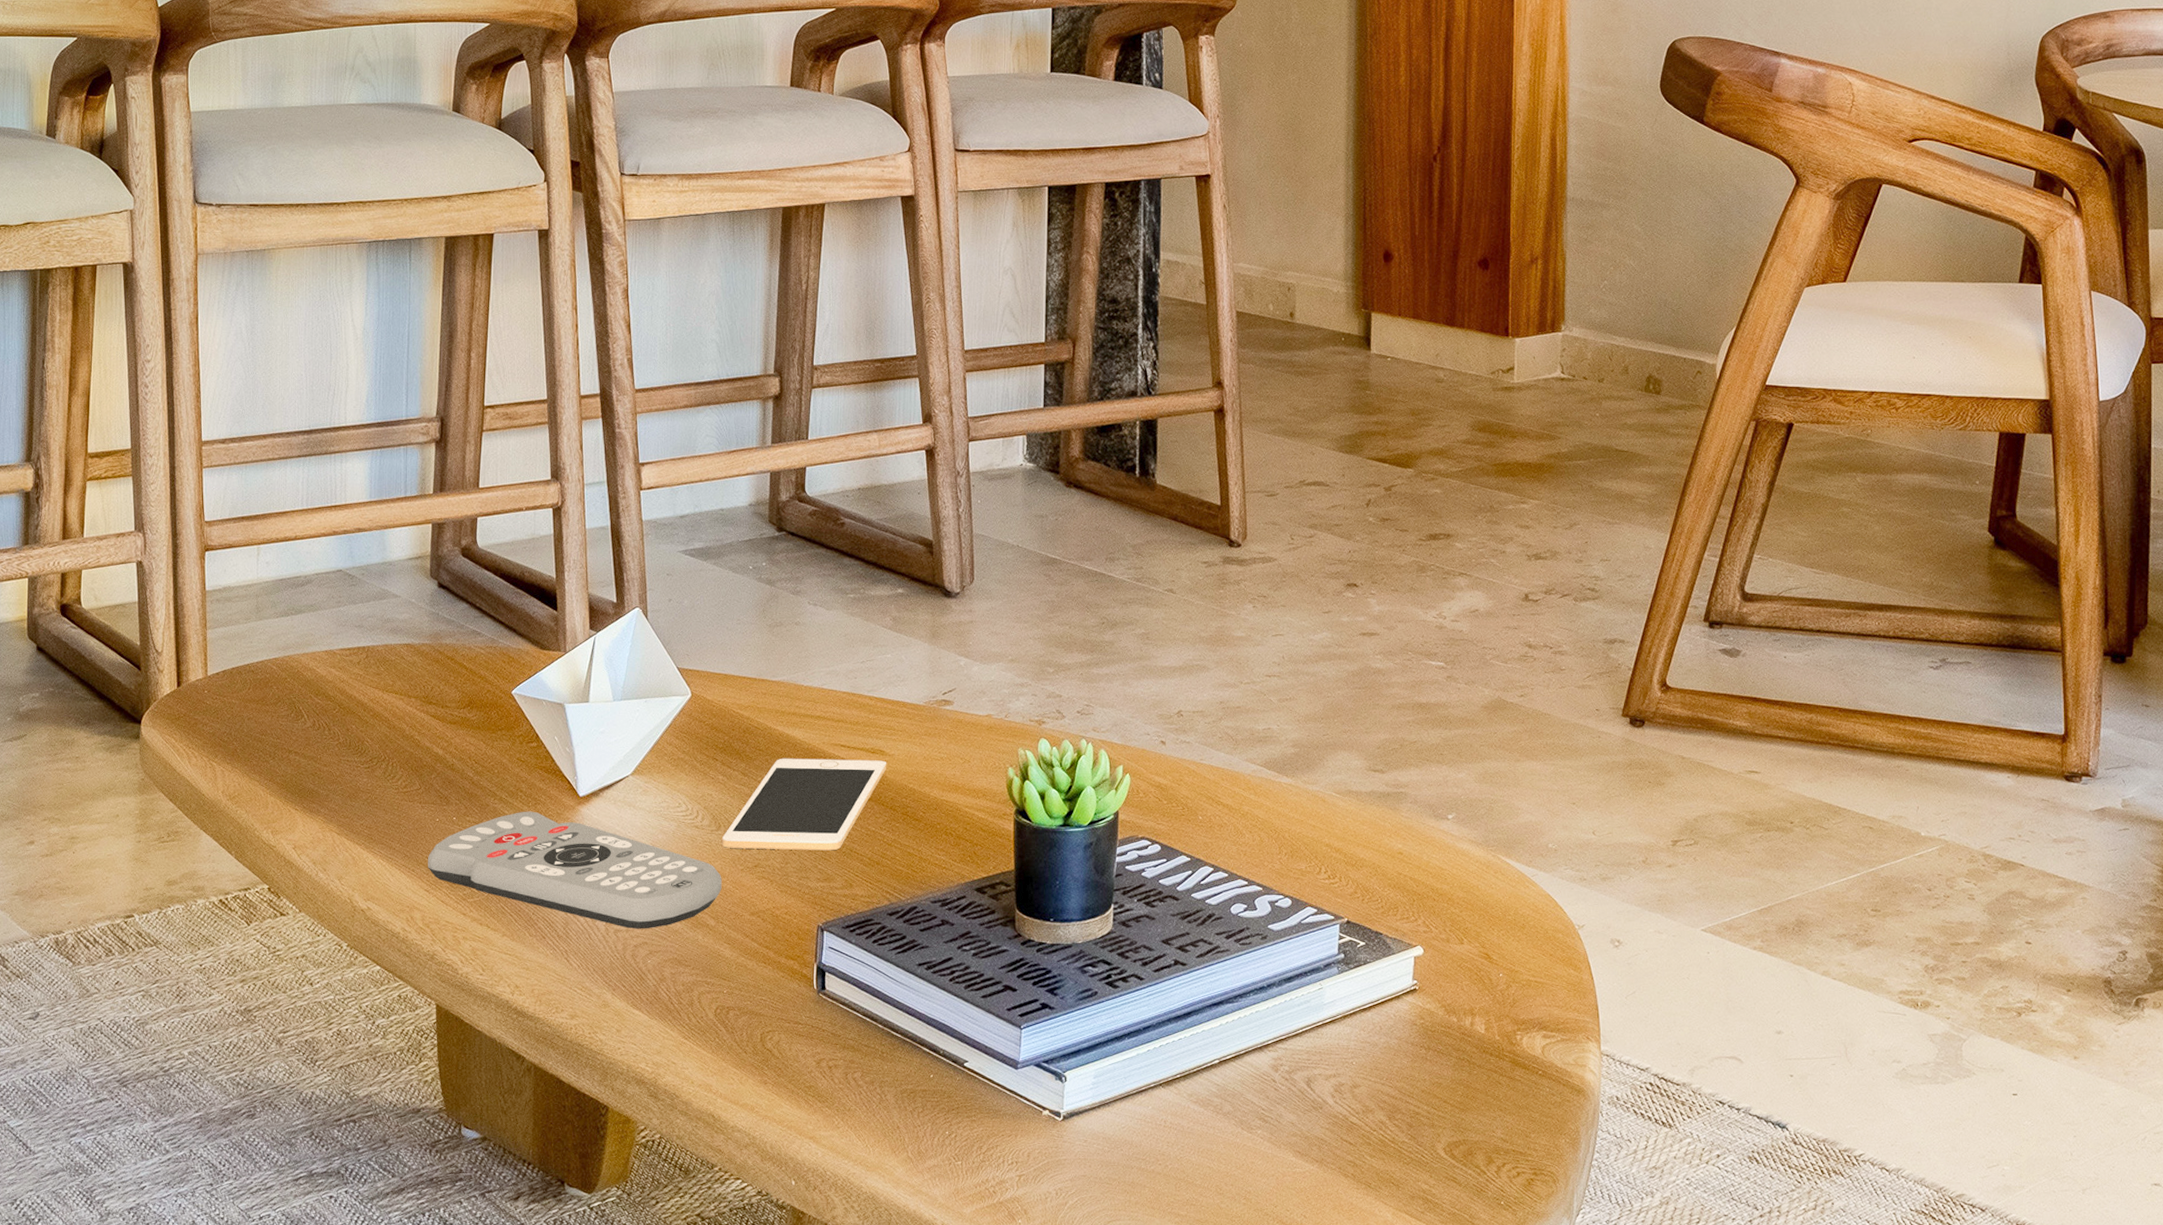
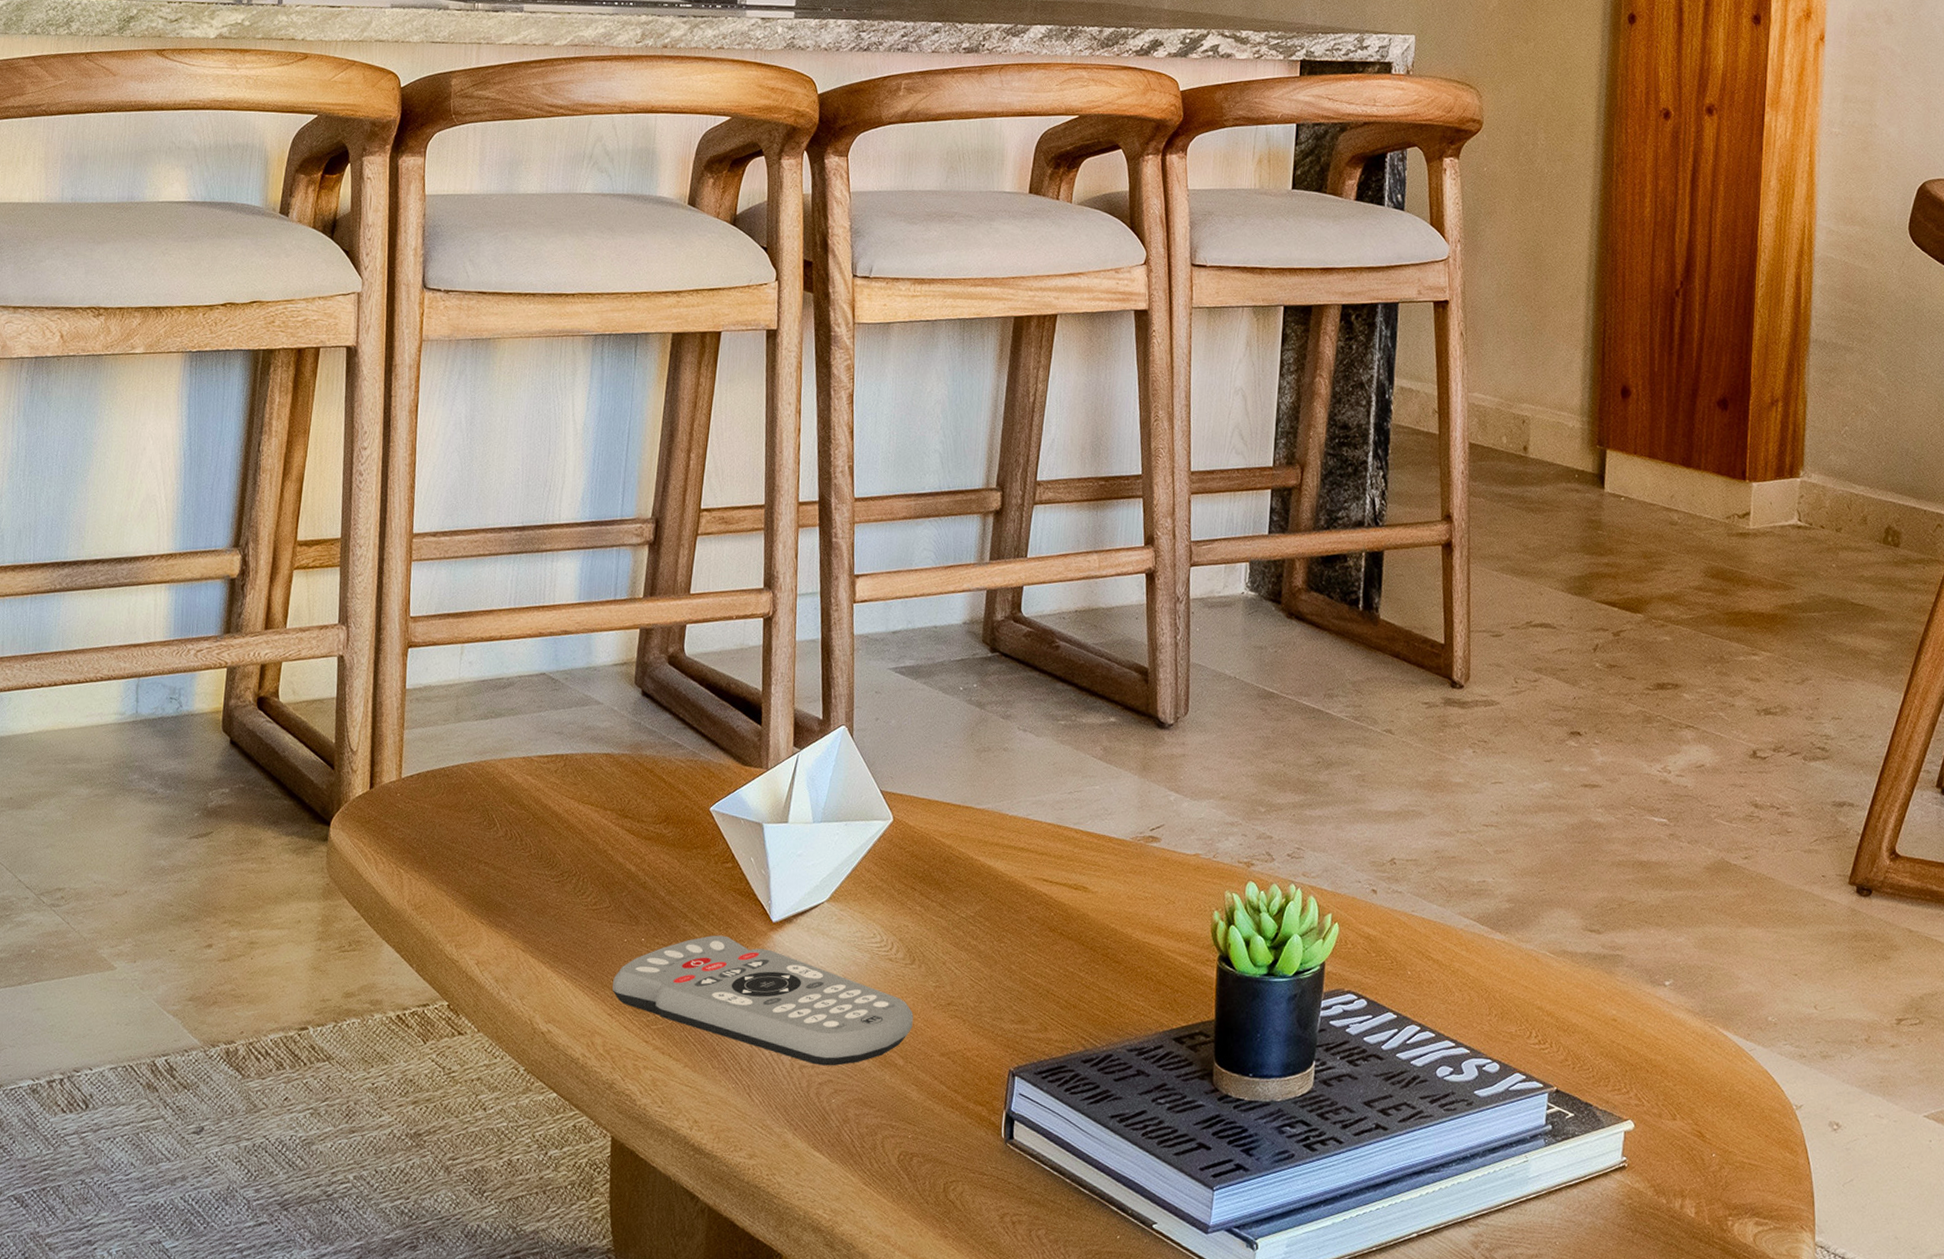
cell phone: present [722,758,887,851] -> none [916,890,1090,991]

